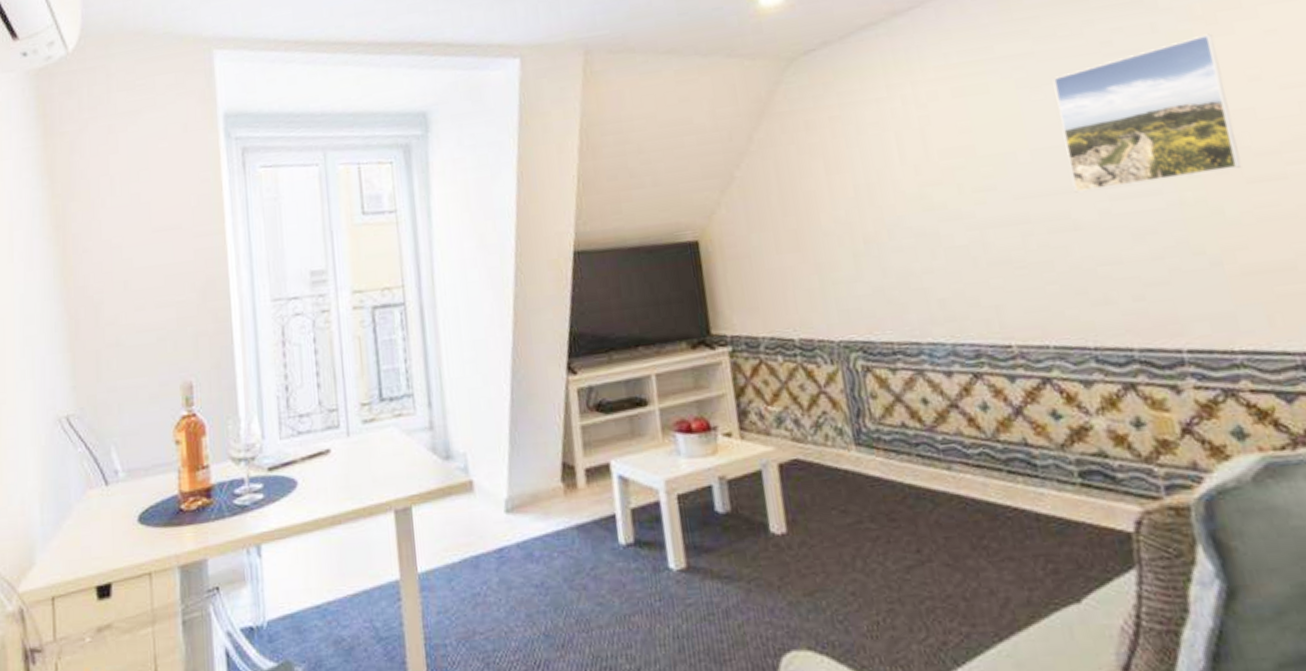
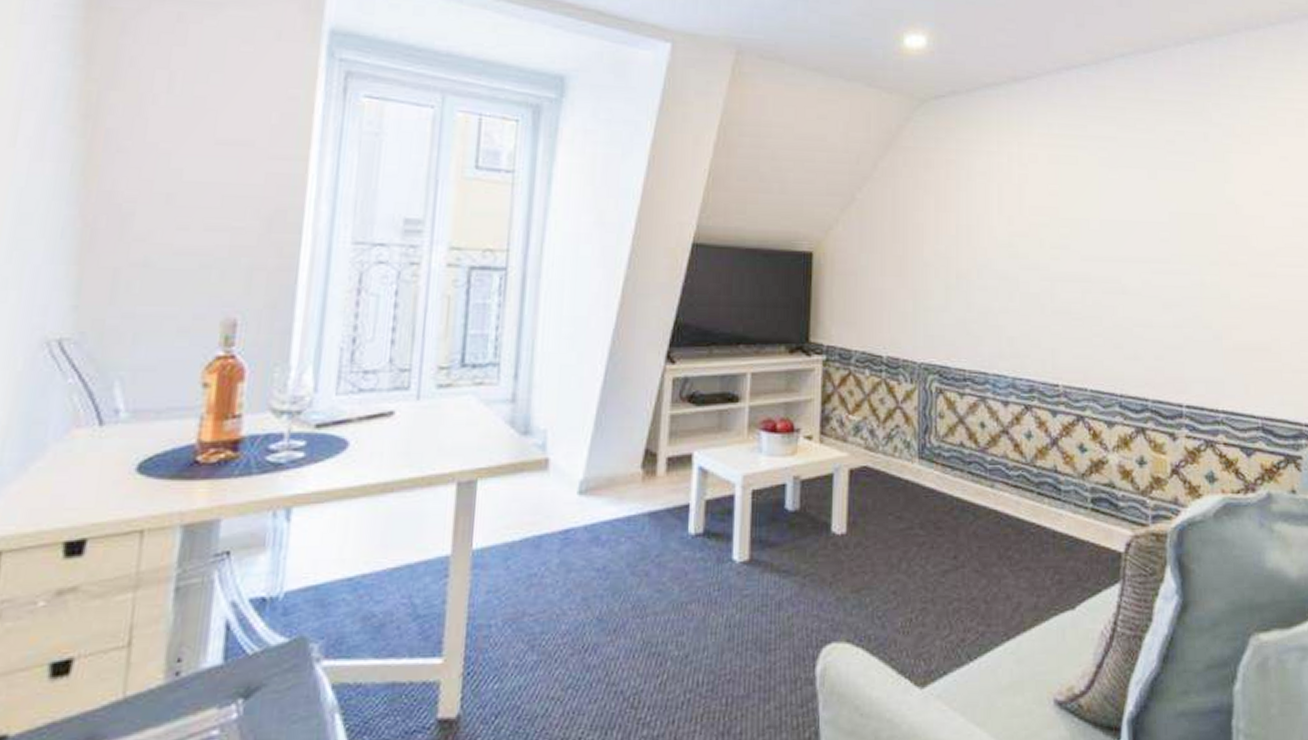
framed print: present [1053,33,1242,193] -> none [1127,150,1248,264]

